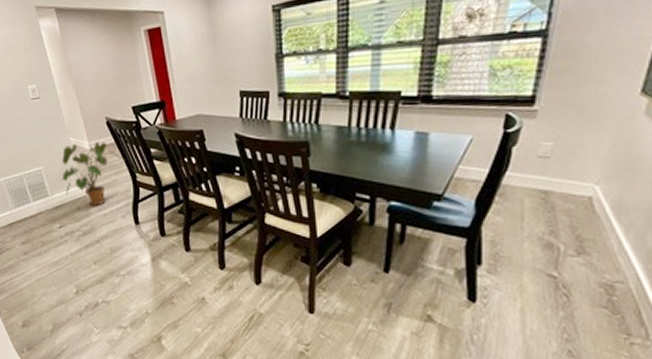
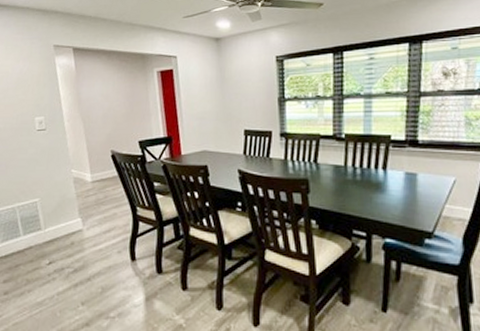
house plant: present [62,142,126,206] -> none [58,175,127,241]

